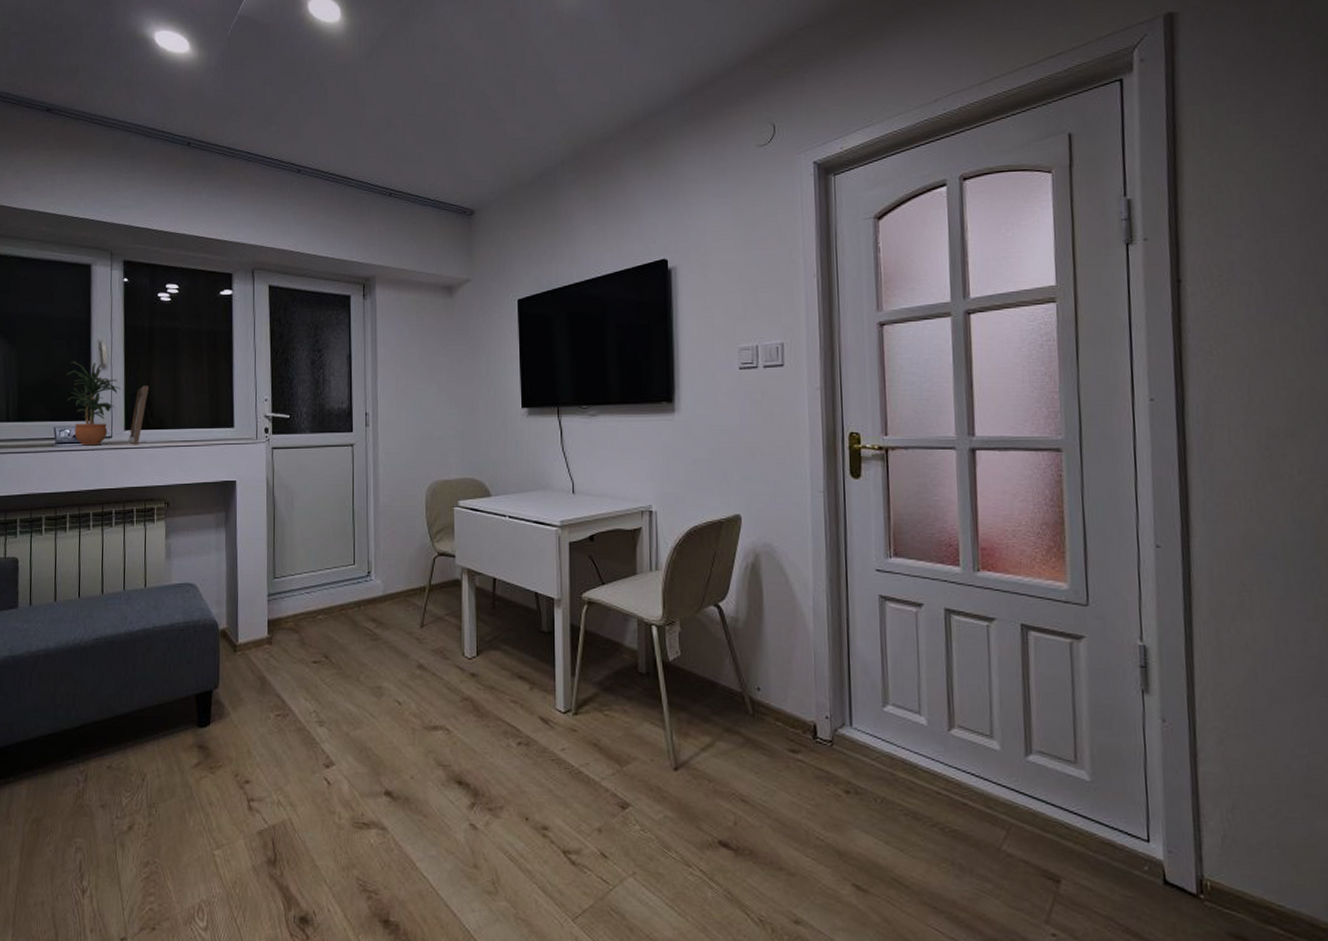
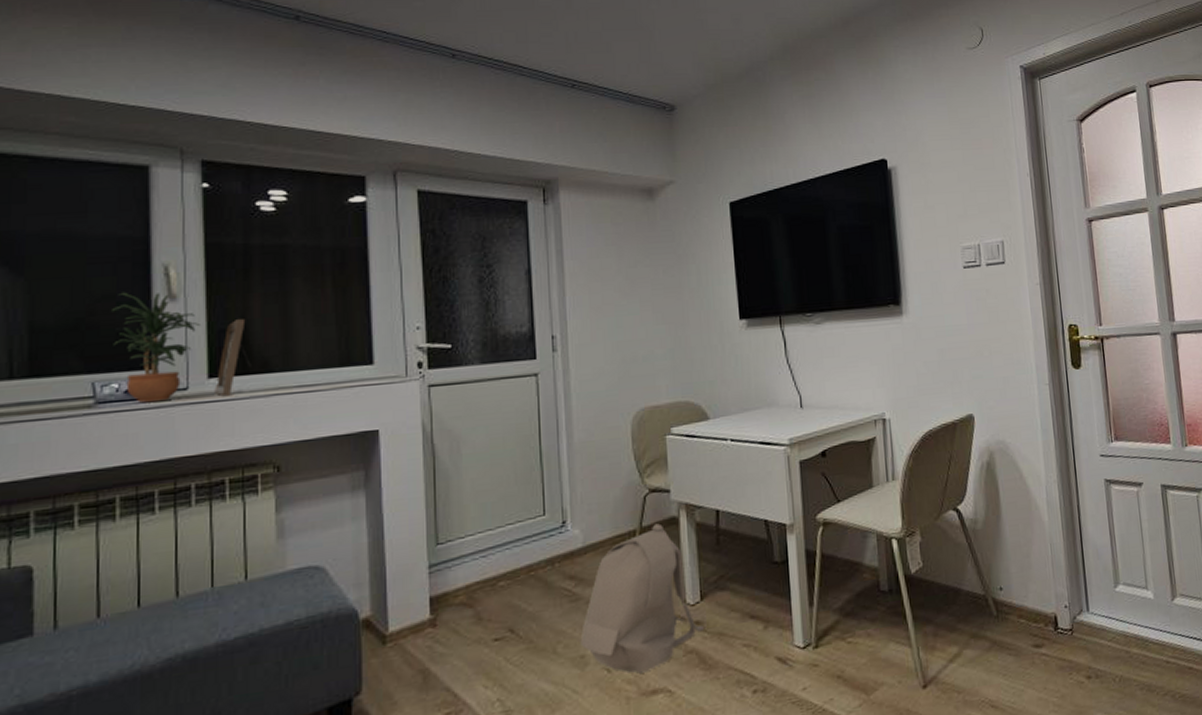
backpack: none [378,583,479,710] -> present [580,523,705,674]

